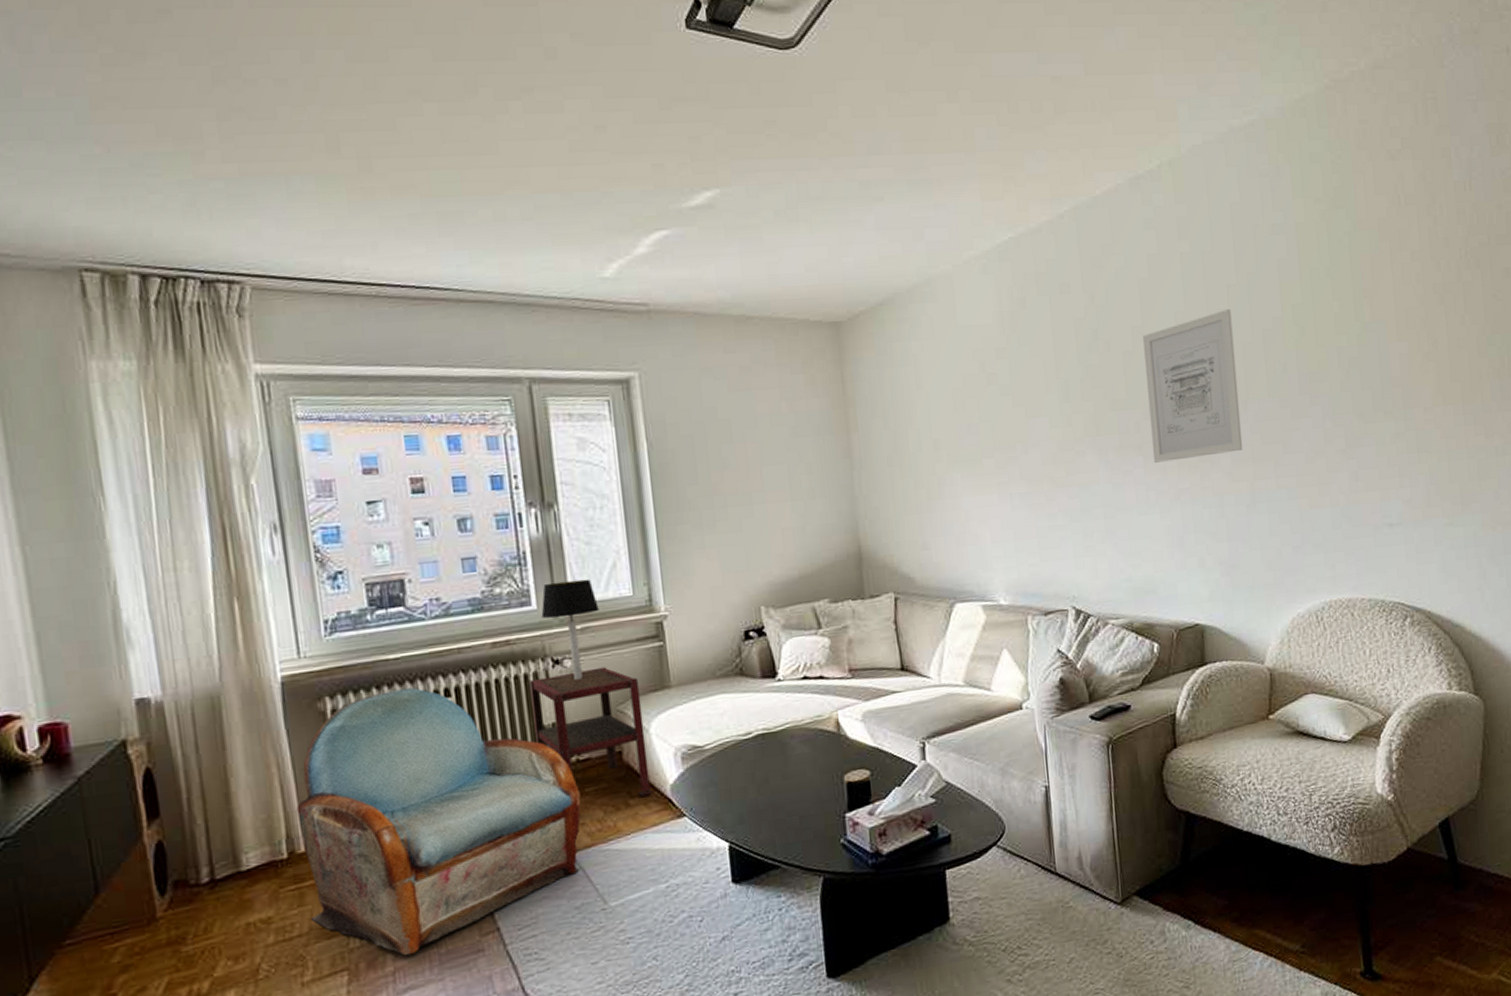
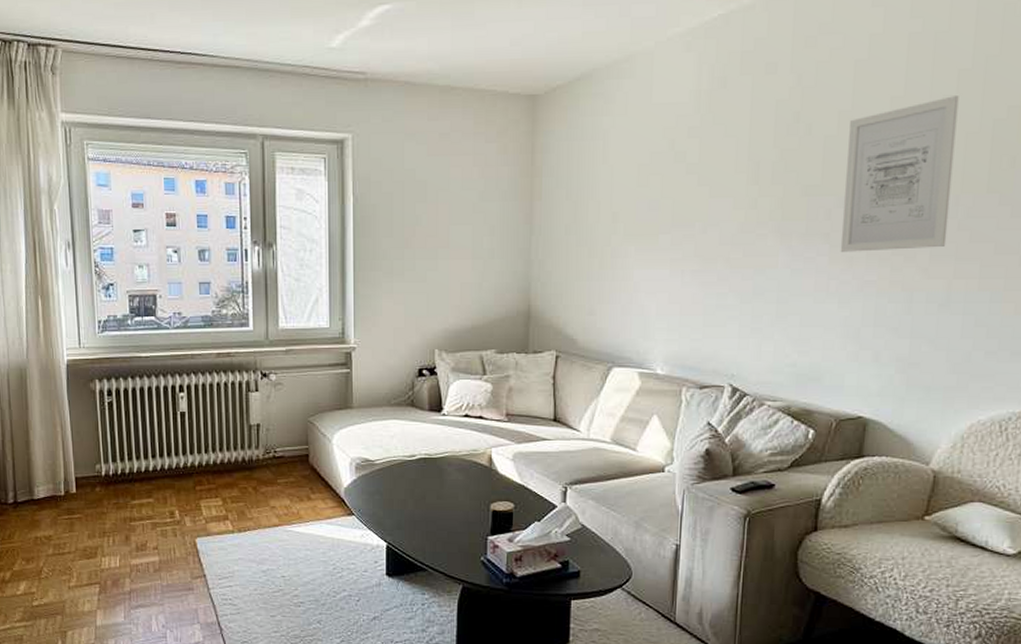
armchair: present [296,687,581,956] -> none [72,380,274,582]
side table: present [529,667,653,797] -> none [243,384,330,493]
table lamp: present [541,579,599,680] -> none [256,309,301,392]

